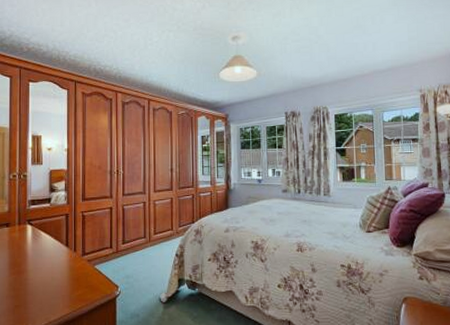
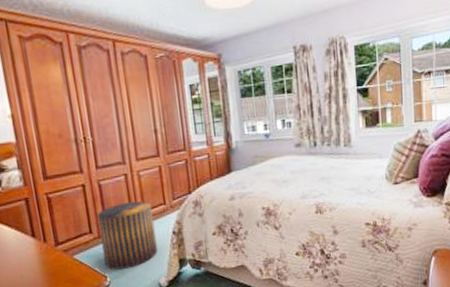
stool: none [118,225,162,282] -> present [97,200,158,270]

